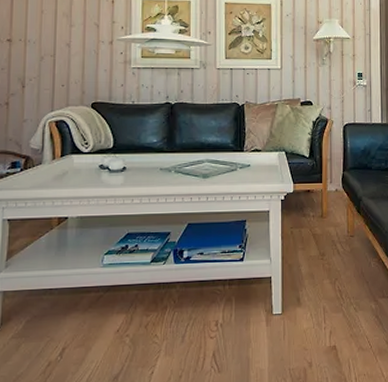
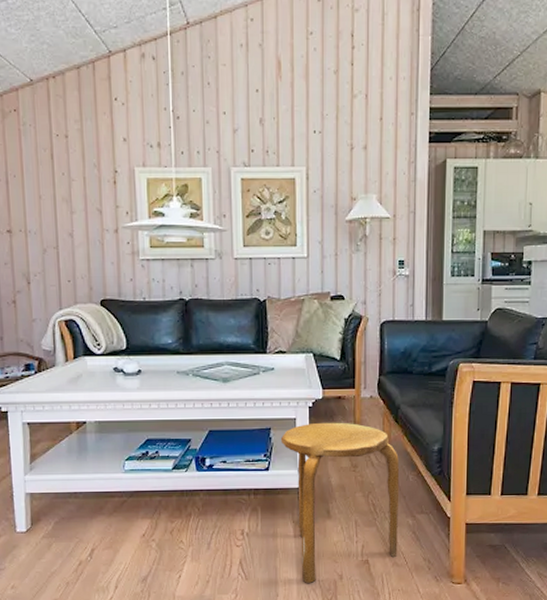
stool: none [255,213,363,373] -> present [280,422,400,583]

